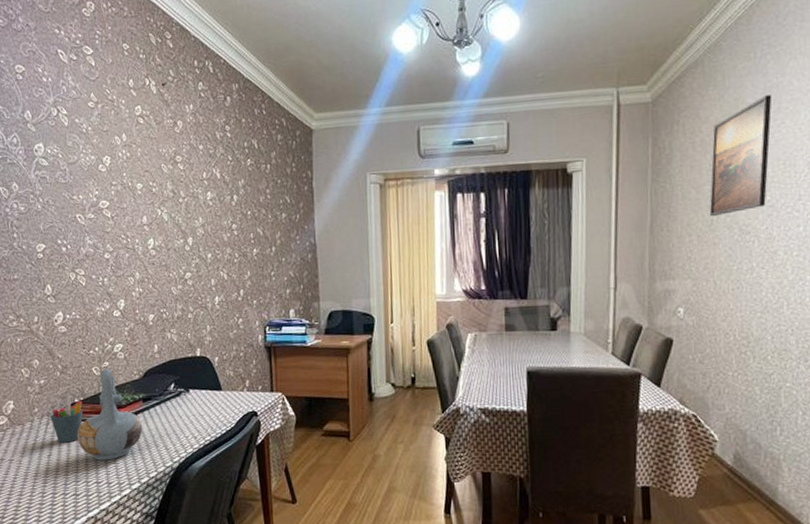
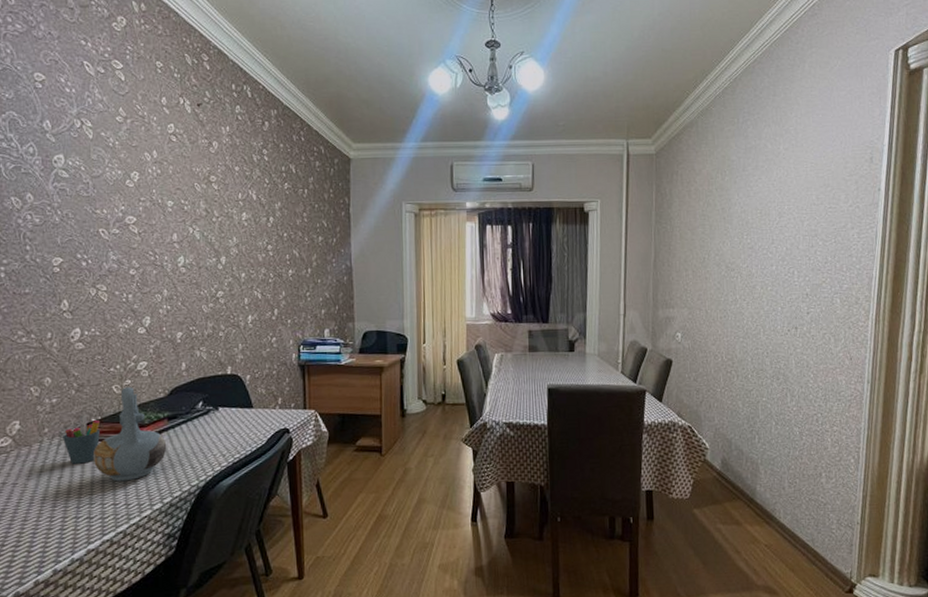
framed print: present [709,95,772,217] -> none [702,155,752,255]

